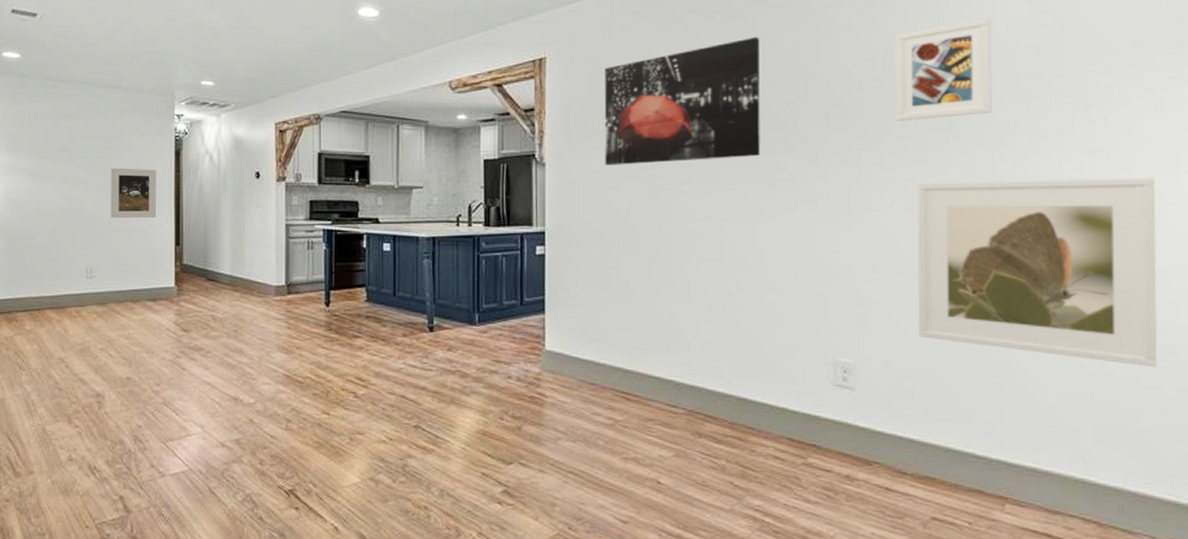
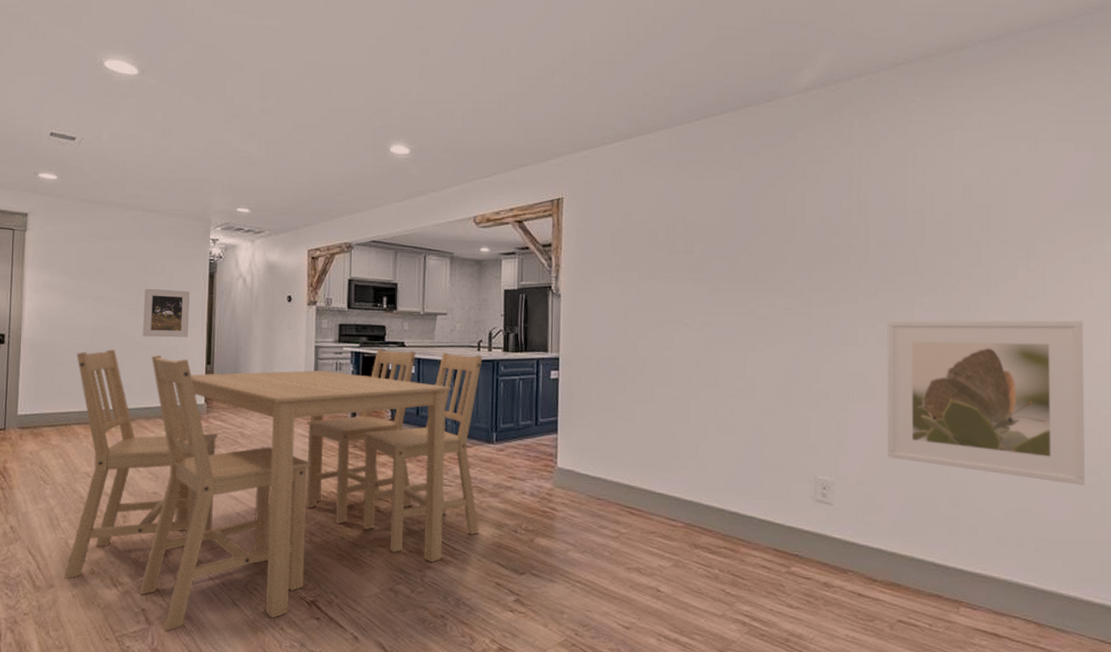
kitchen table: none [43,226,463,519] -> present [64,349,483,631]
wall art: present [604,36,760,165] -> none [615,186,754,298]
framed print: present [895,18,992,121] -> none [869,177,950,266]

